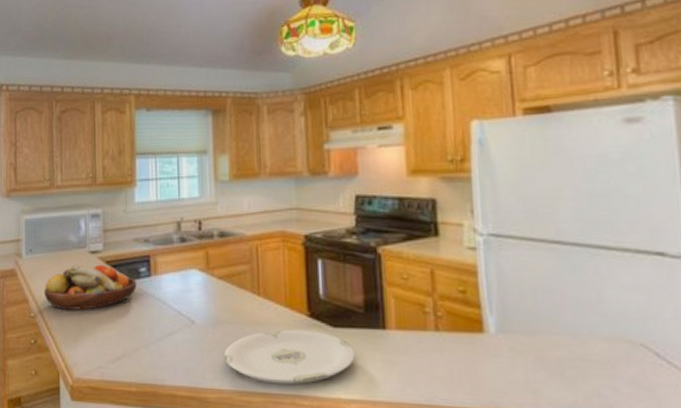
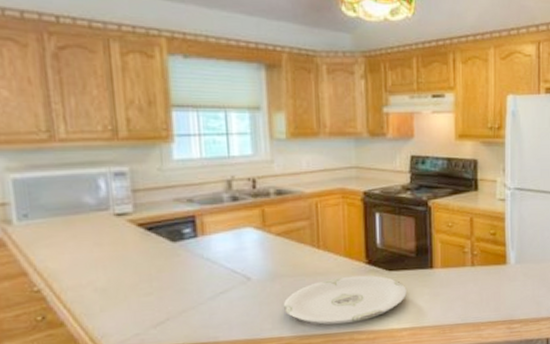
fruit bowl: present [44,264,137,310] -> none [50,227,180,280]

